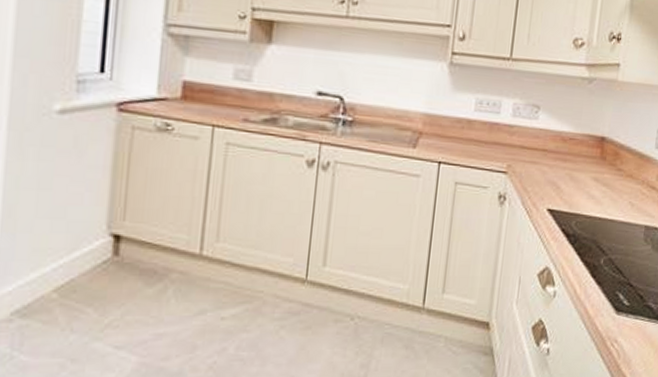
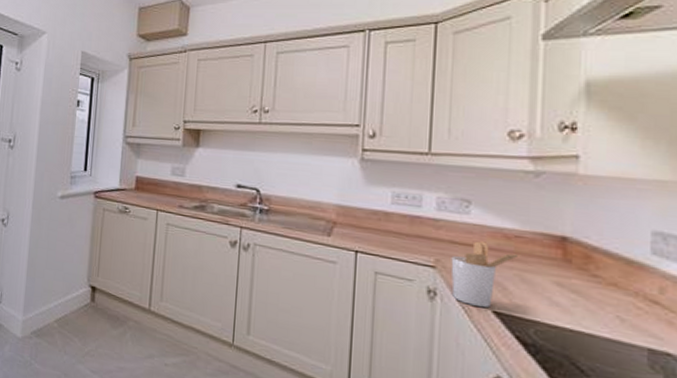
utensil holder: none [518,145,572,207] -> present [451,241,521,308]

